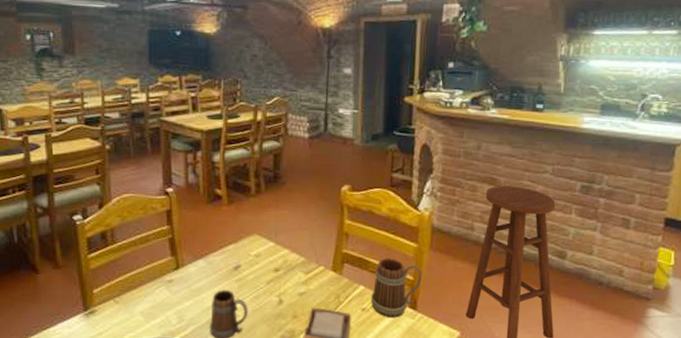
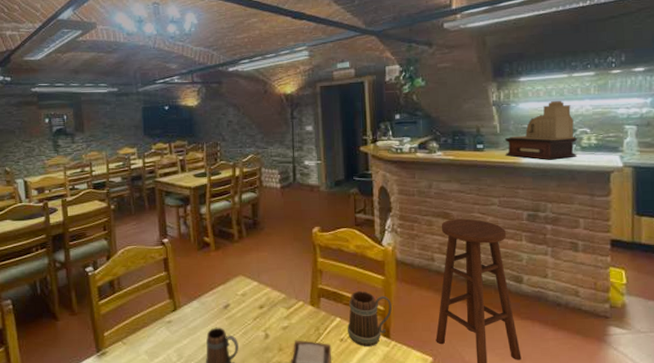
cash register: none [566,61,648,128] -> present [504,101,578,160]

